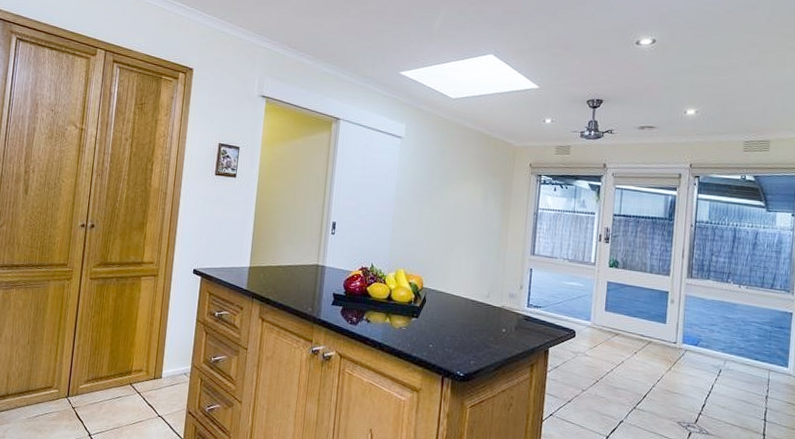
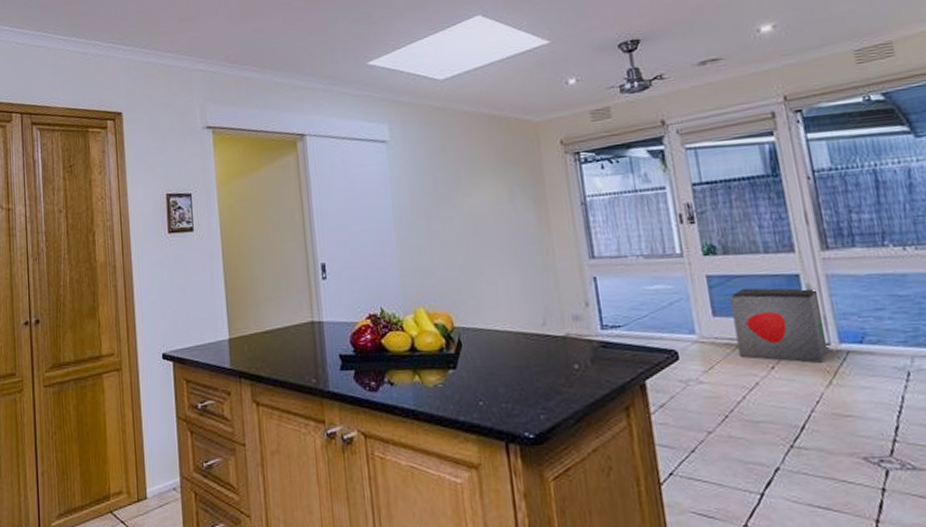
storage bin: none [616,295,679,355] -> present [730,288,830,363]

